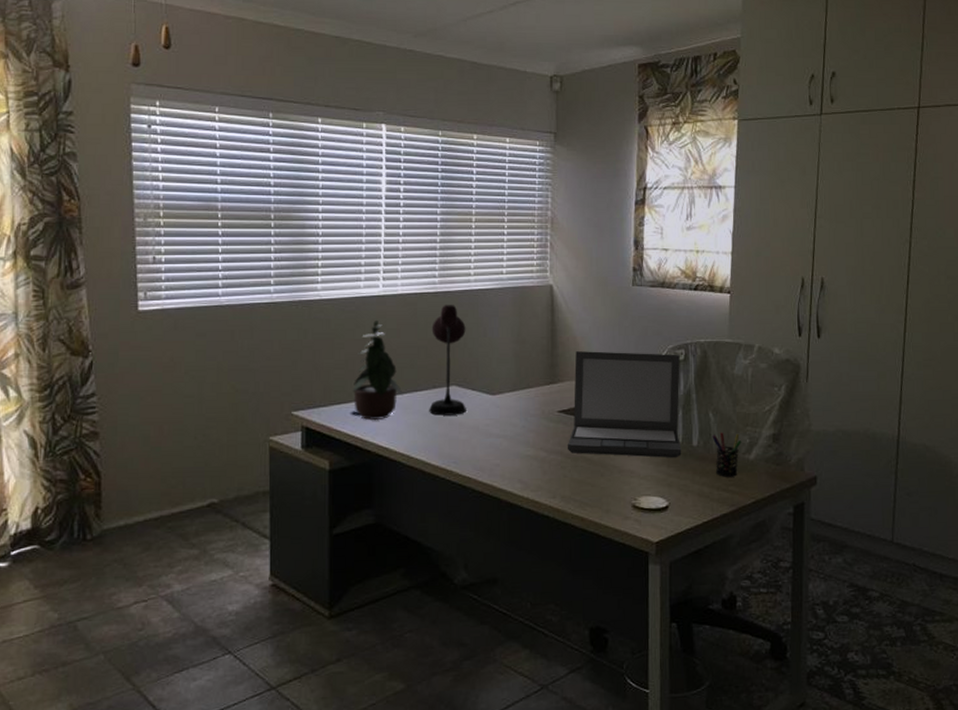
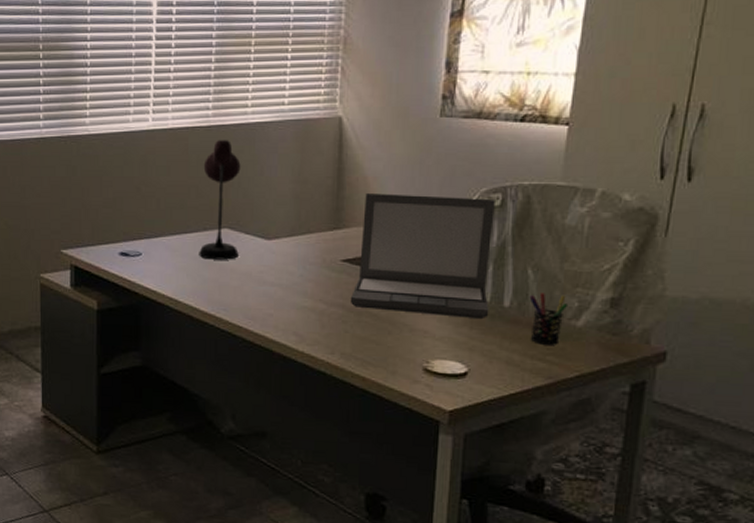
potted plant: present [352,319,403,421] -> none [120,156,172,262]

